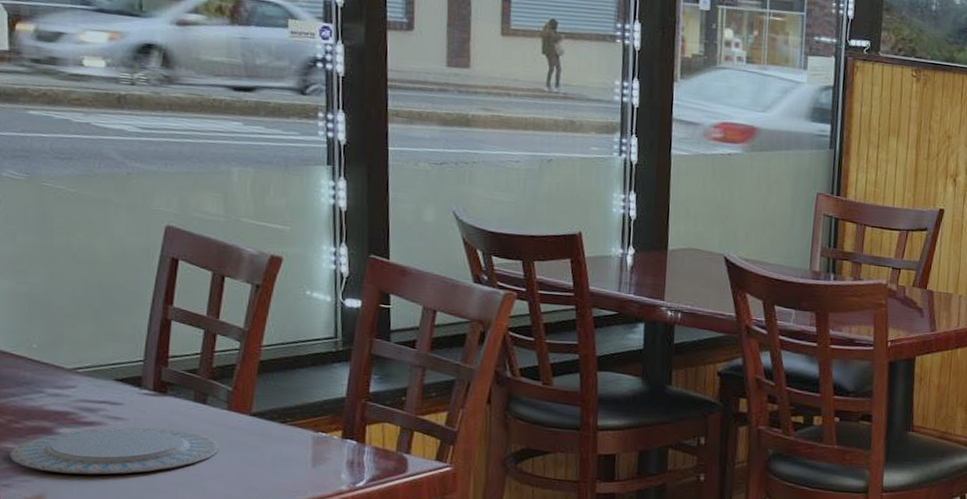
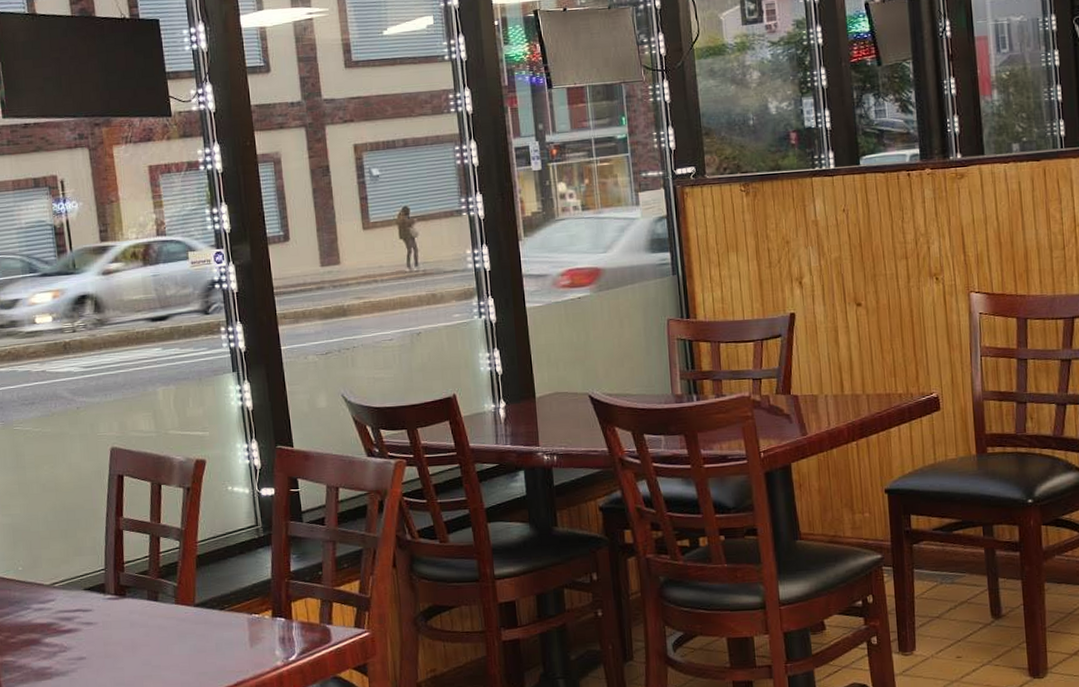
plate: present [9,427,220,475] -> none [9,627,173,679]

